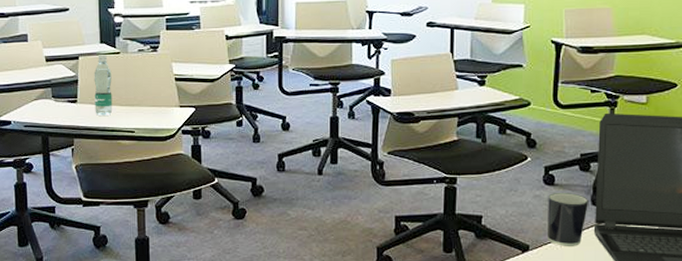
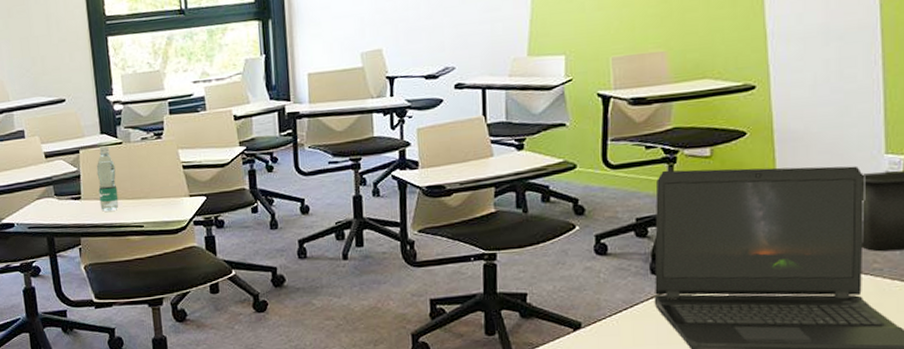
mug: present [546,192,588,246] -> none [600,261,647,322]

